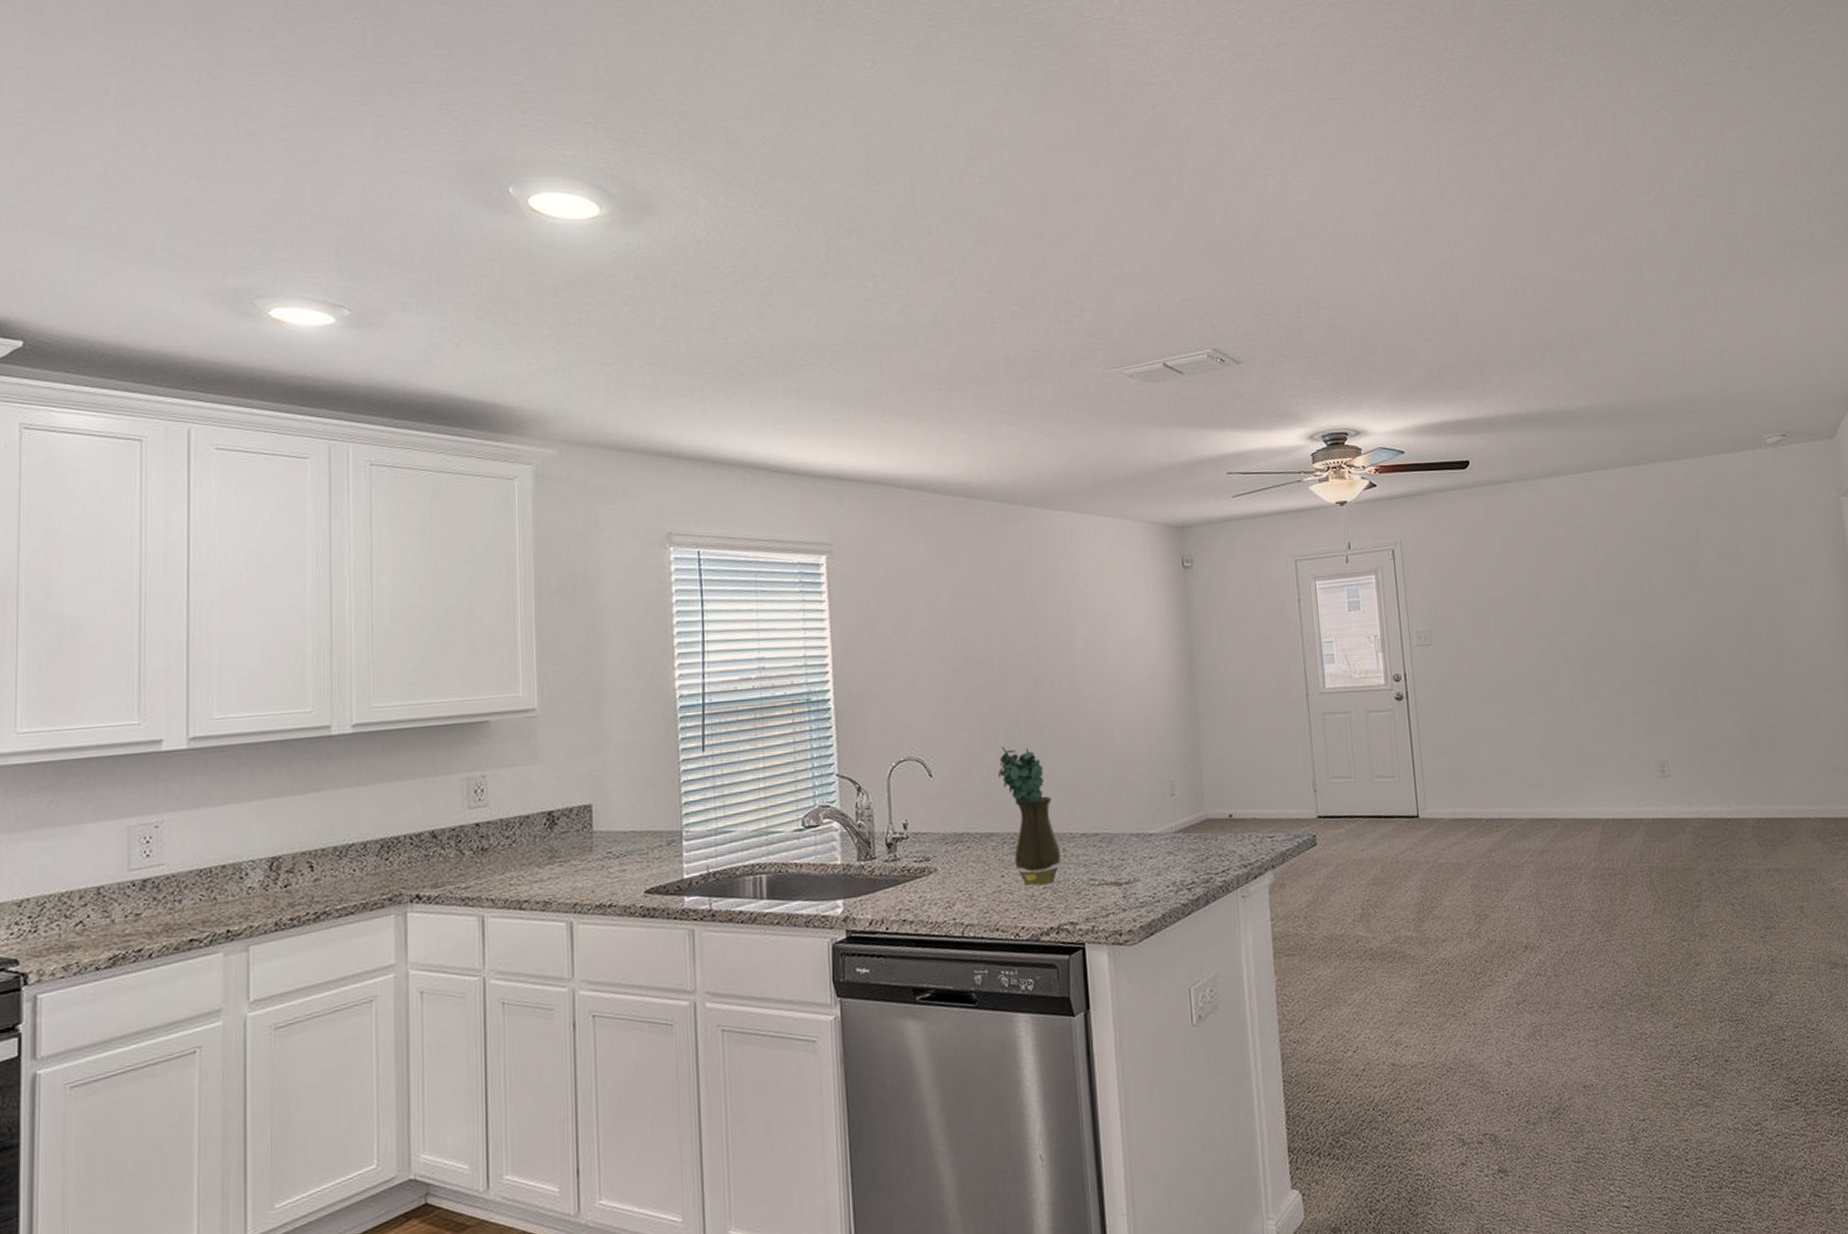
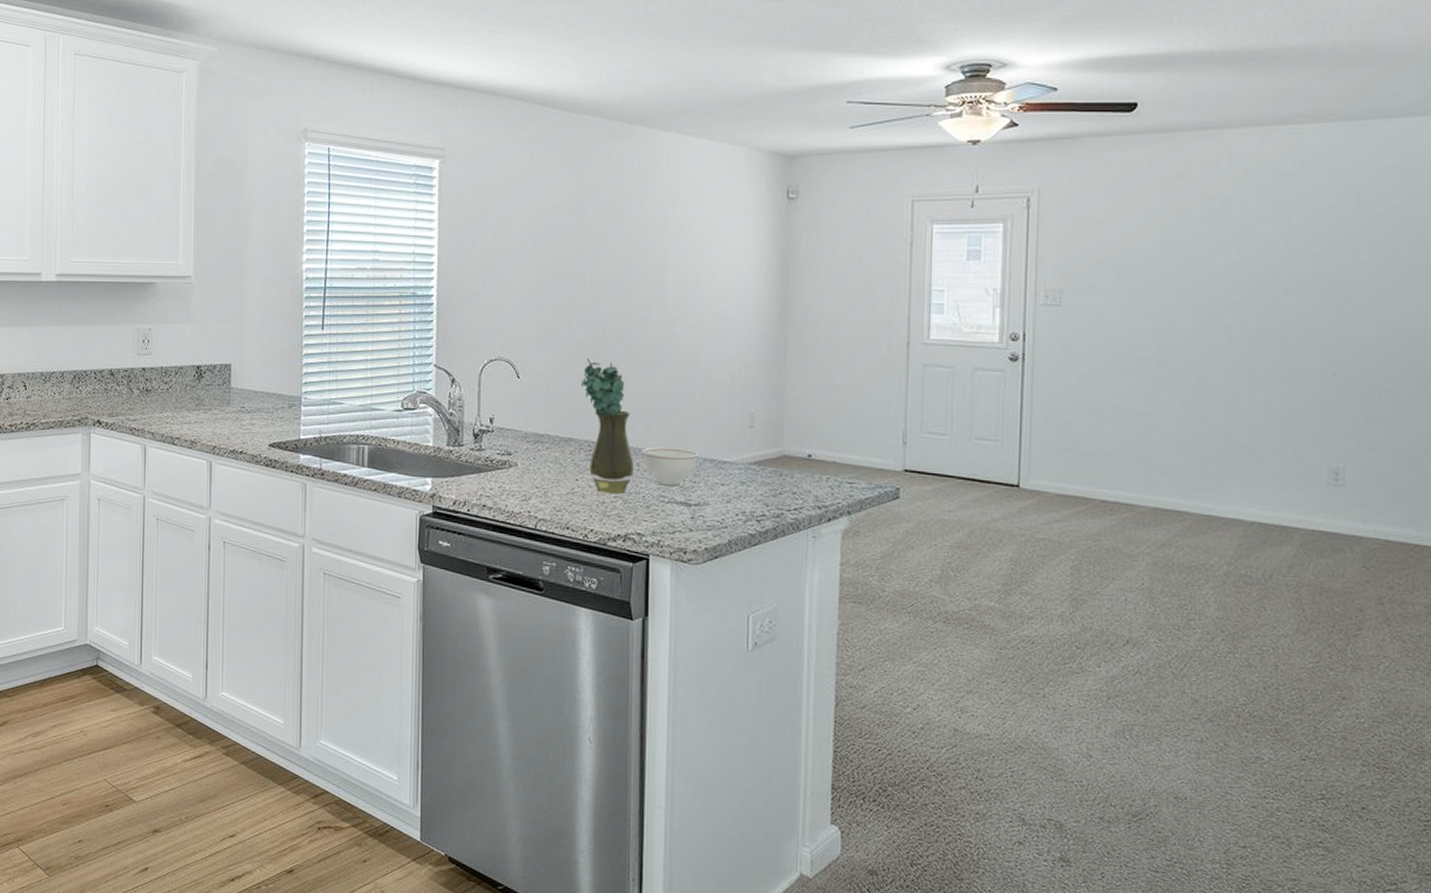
bowl: none [1066,826,1126,869] -> present [641,447,700,487]

